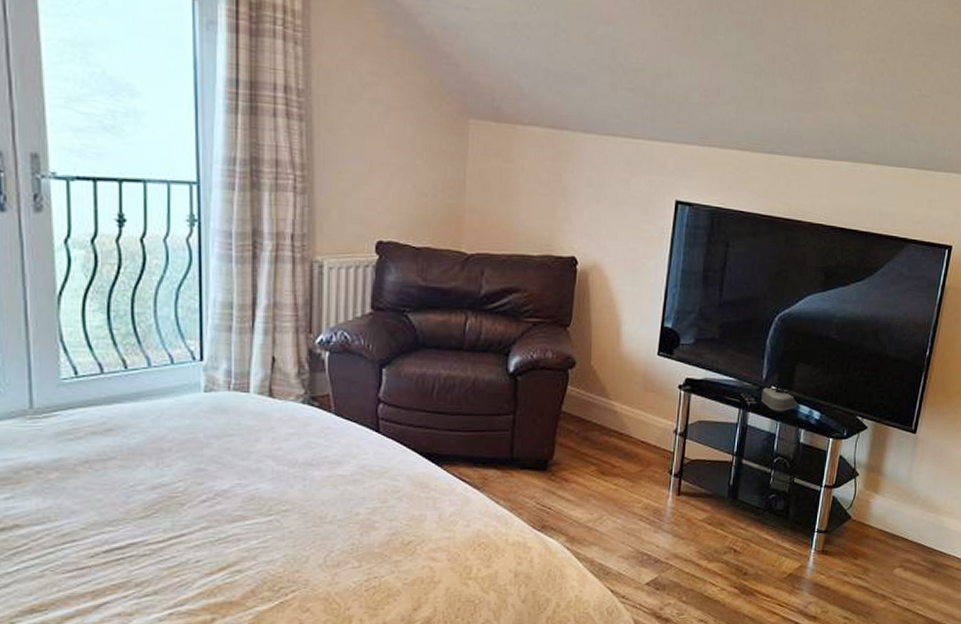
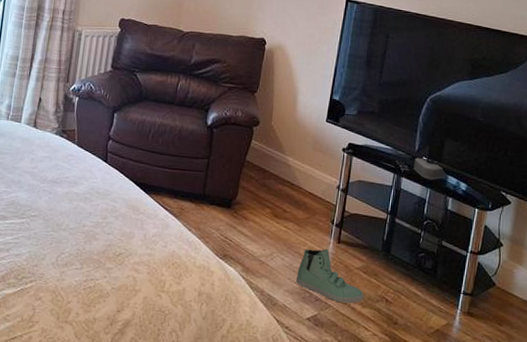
sneaker: none [632,504,711,561] -> present [296,249,365,304]

